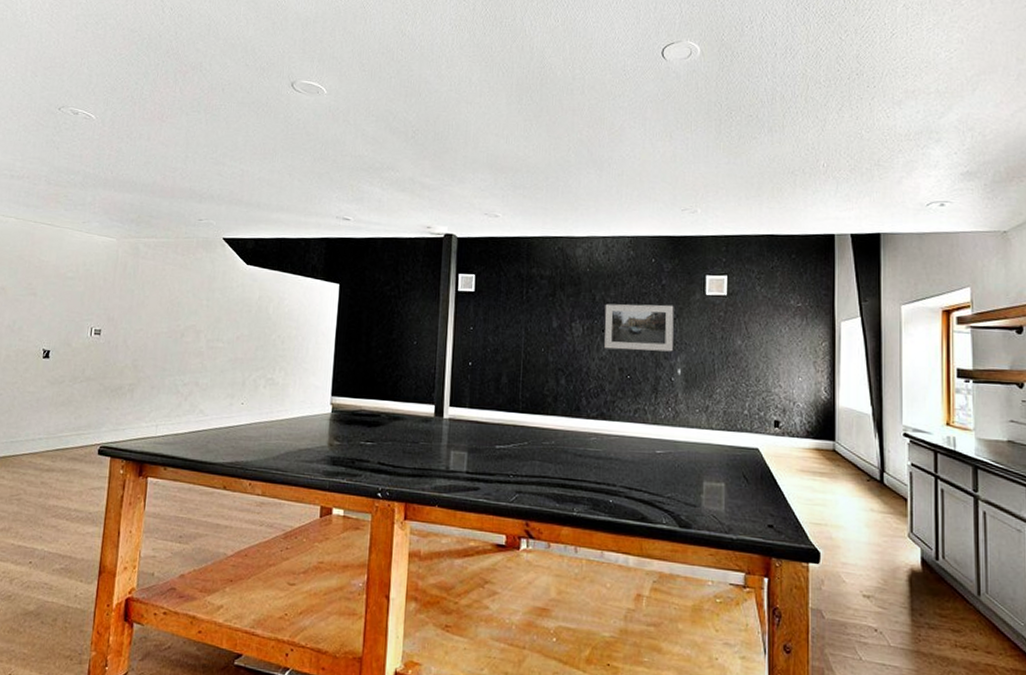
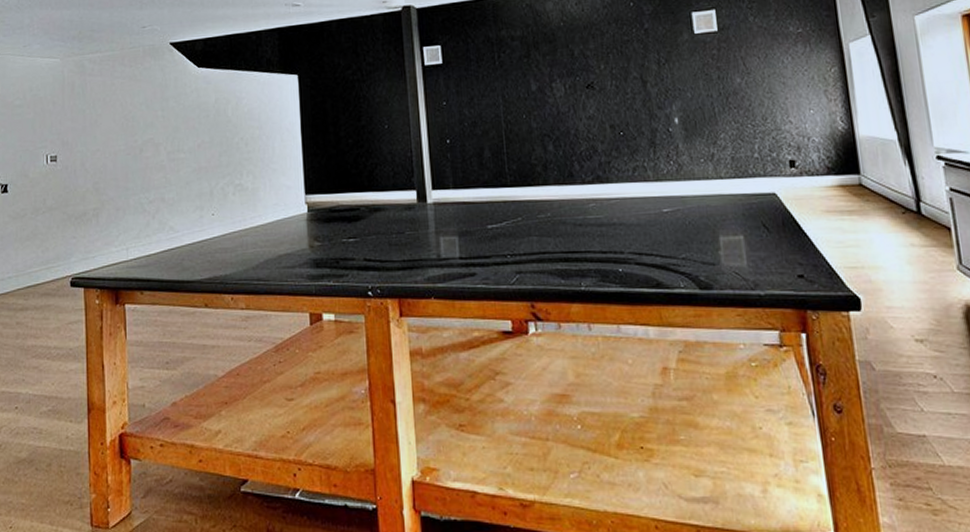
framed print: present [604,303,674,352] -> none [585,49,666,106]

